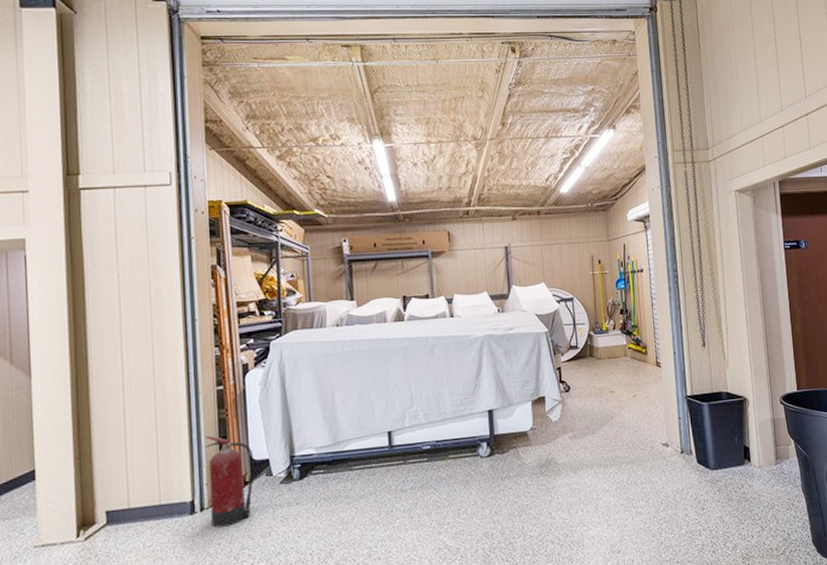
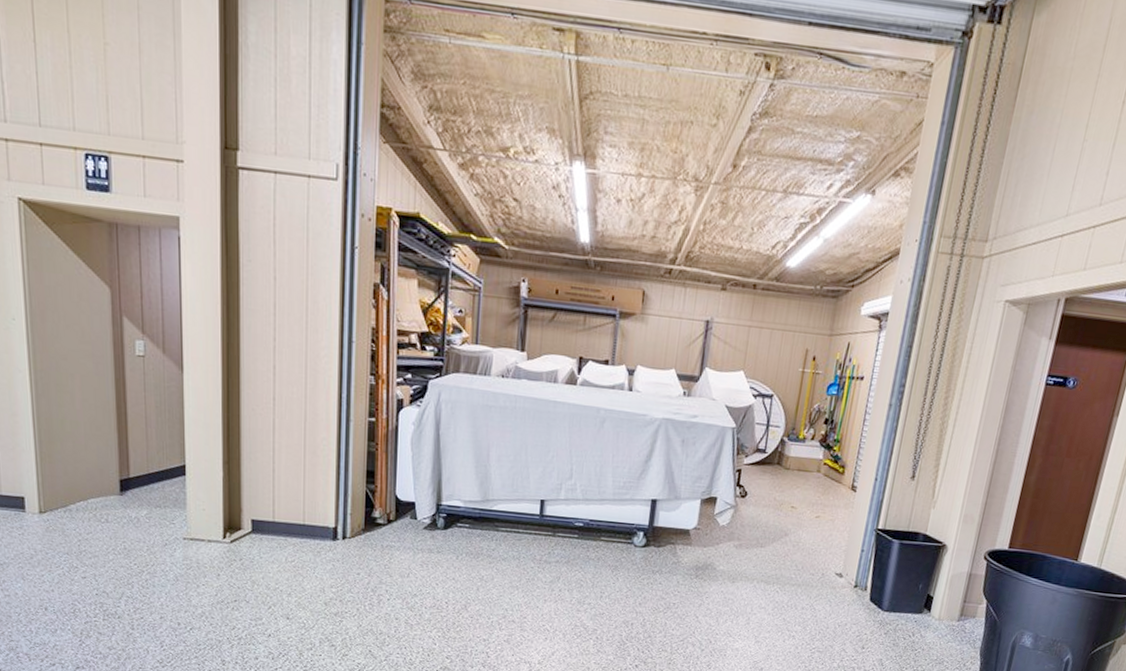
fire extinguisher: present [204,436,255,528] -> none [351,466,400,559]

